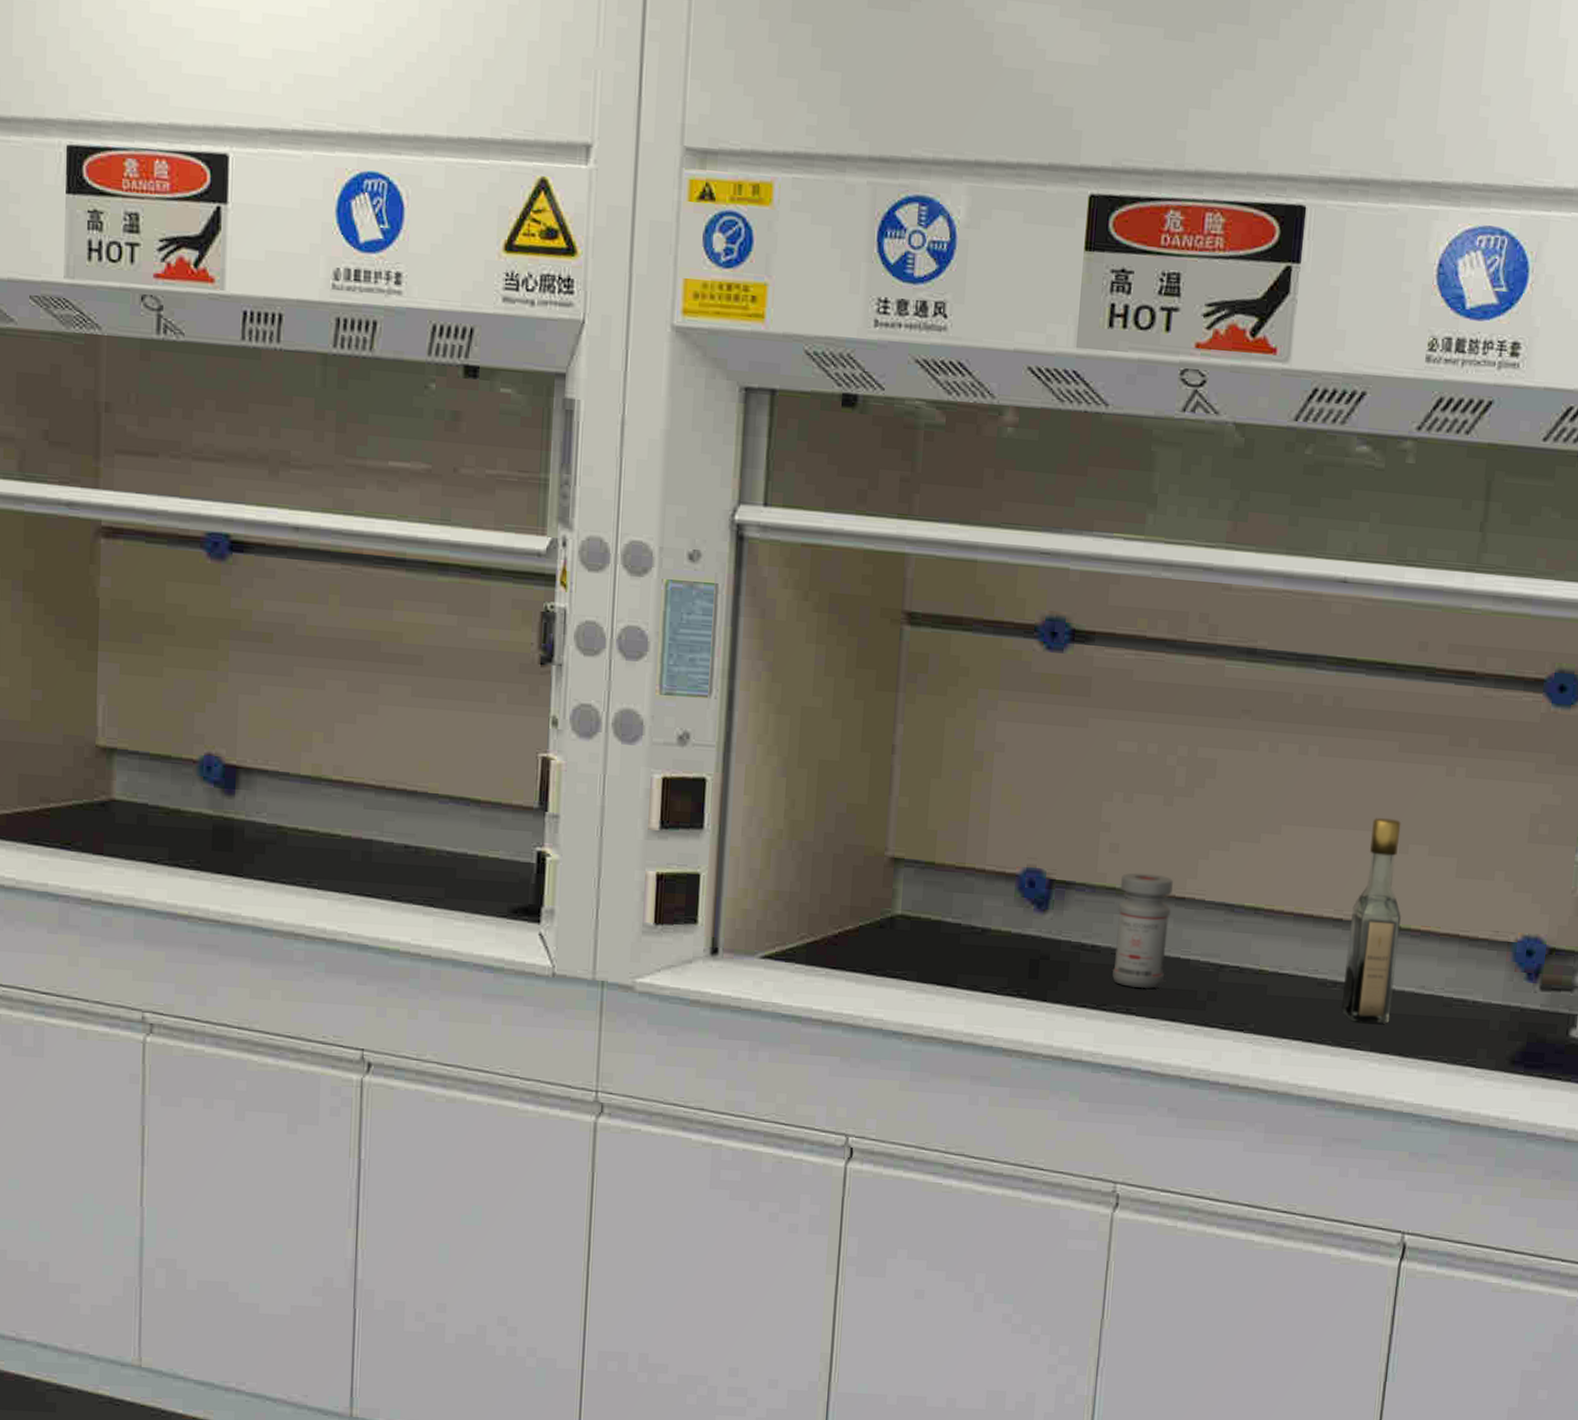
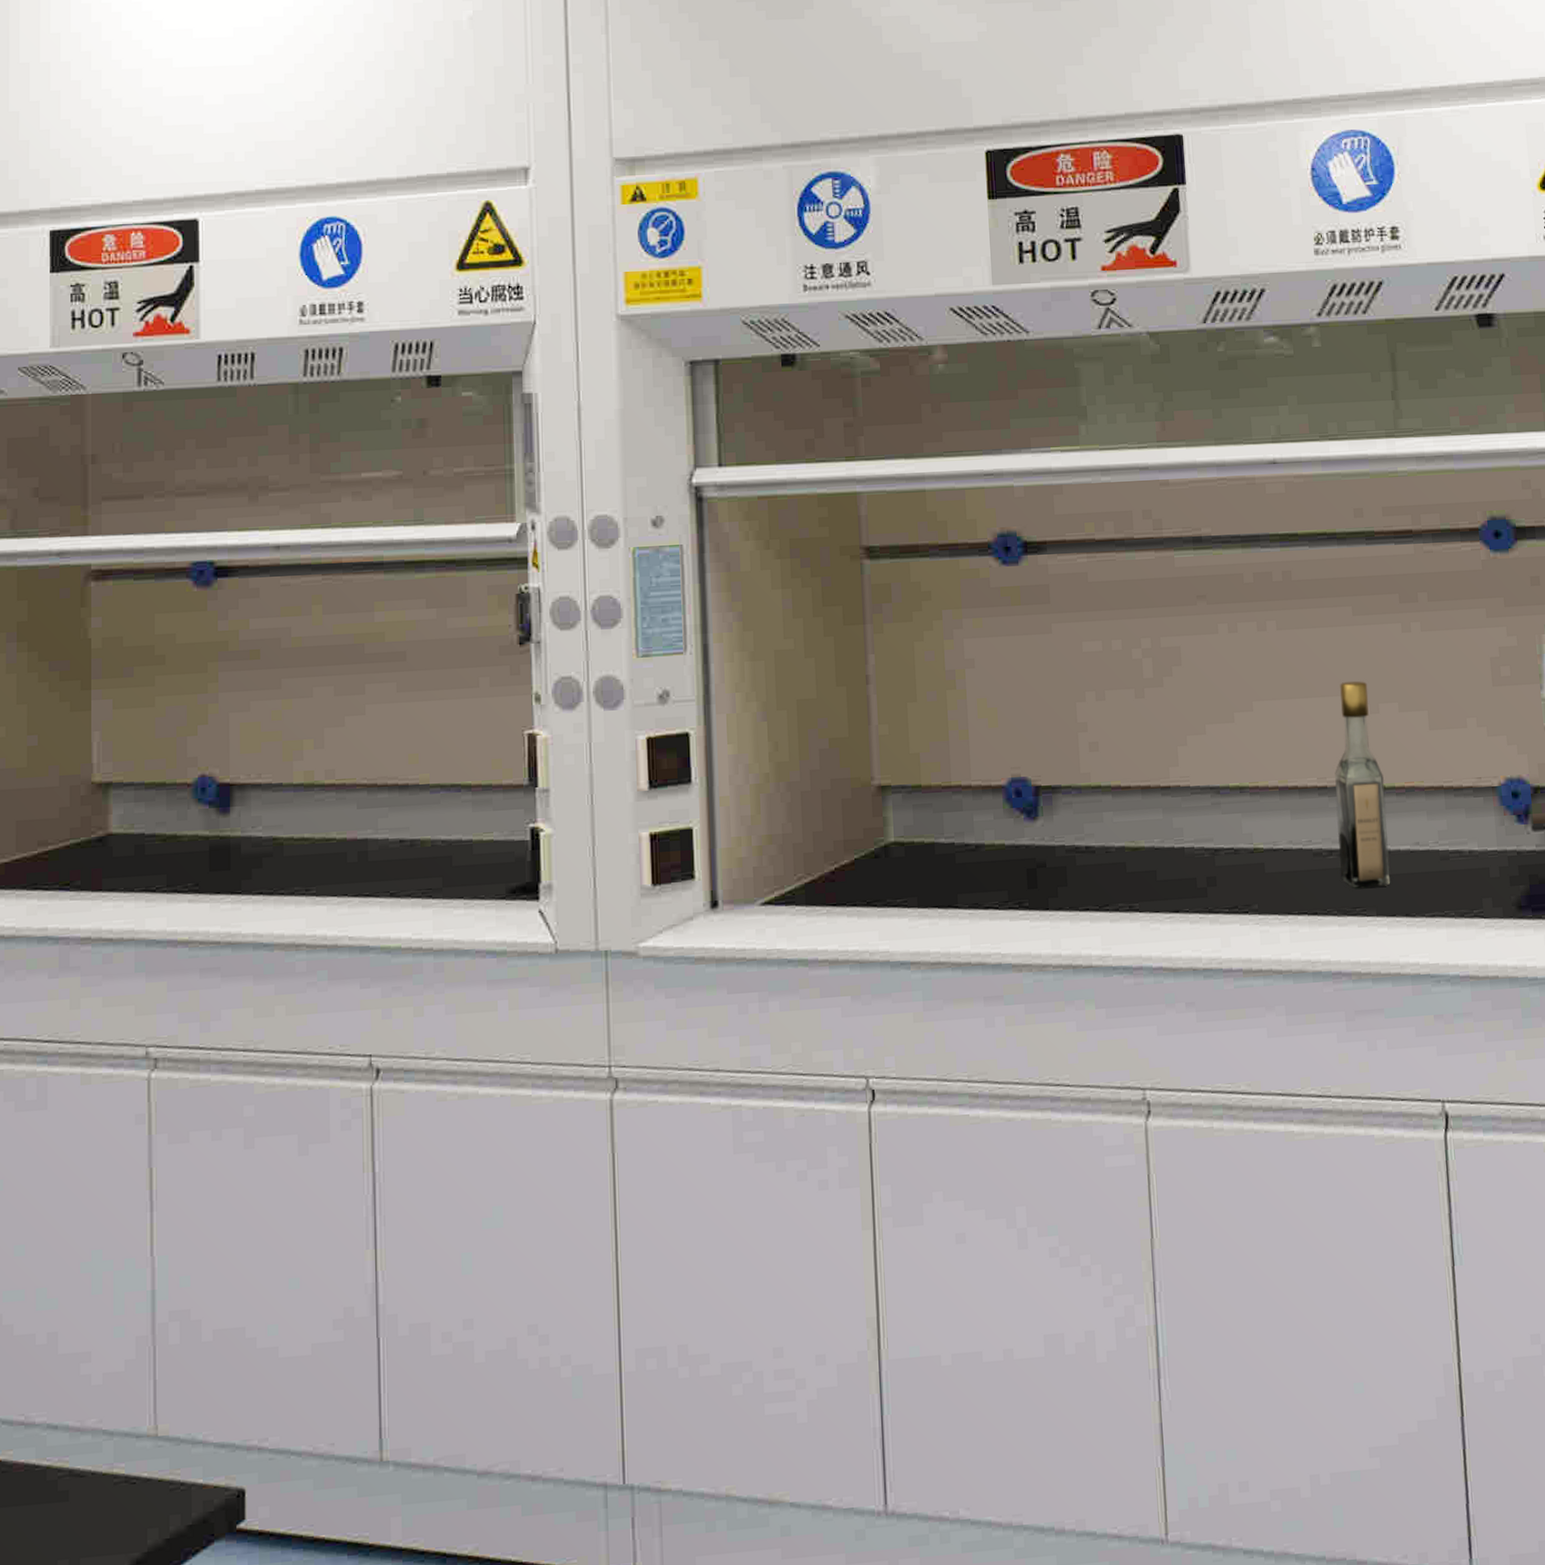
medicine bottle: present [1112,872,1173,989] -> none [1104,767,1162,884]

